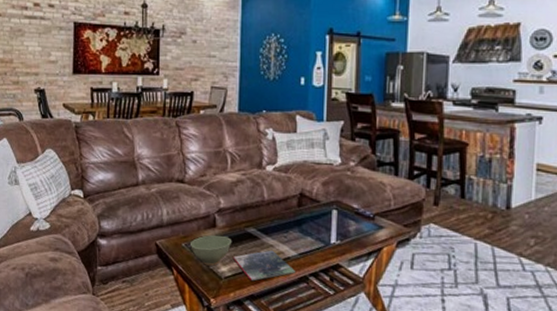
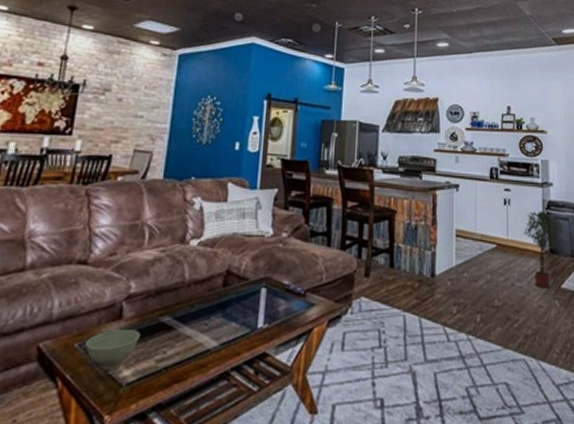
magazine: present [232,250,295,282] -> none [139,342,215,386]

